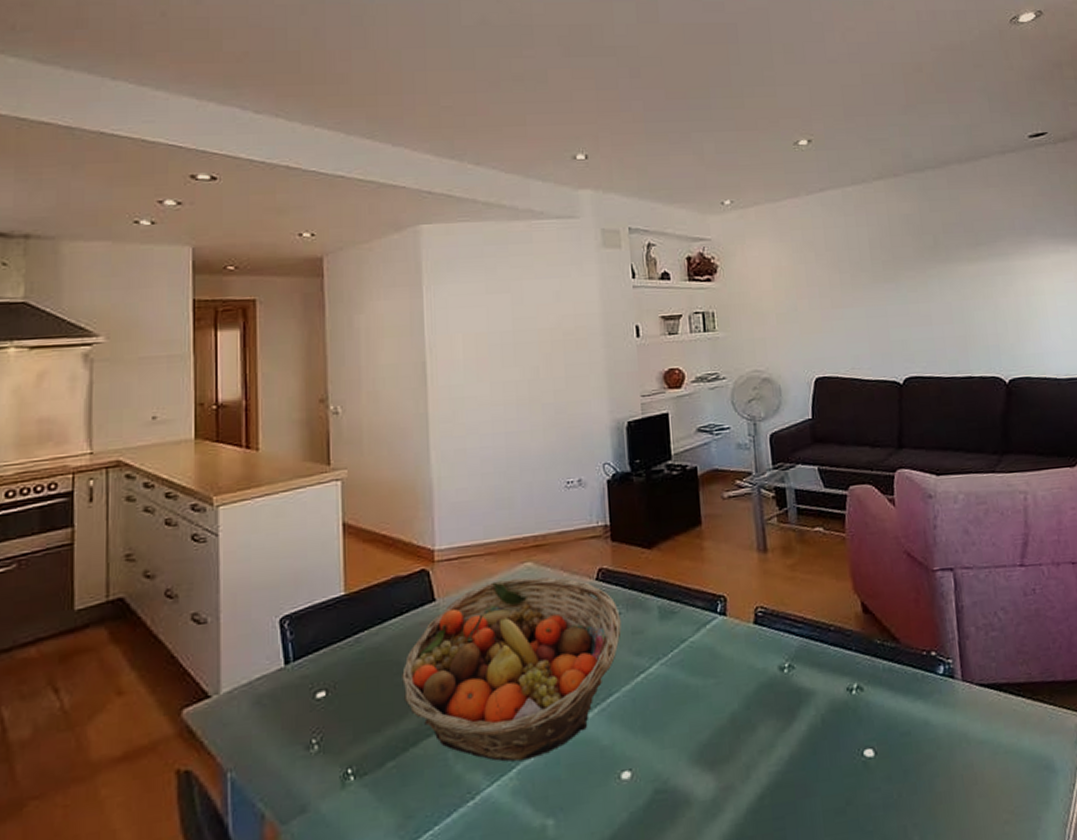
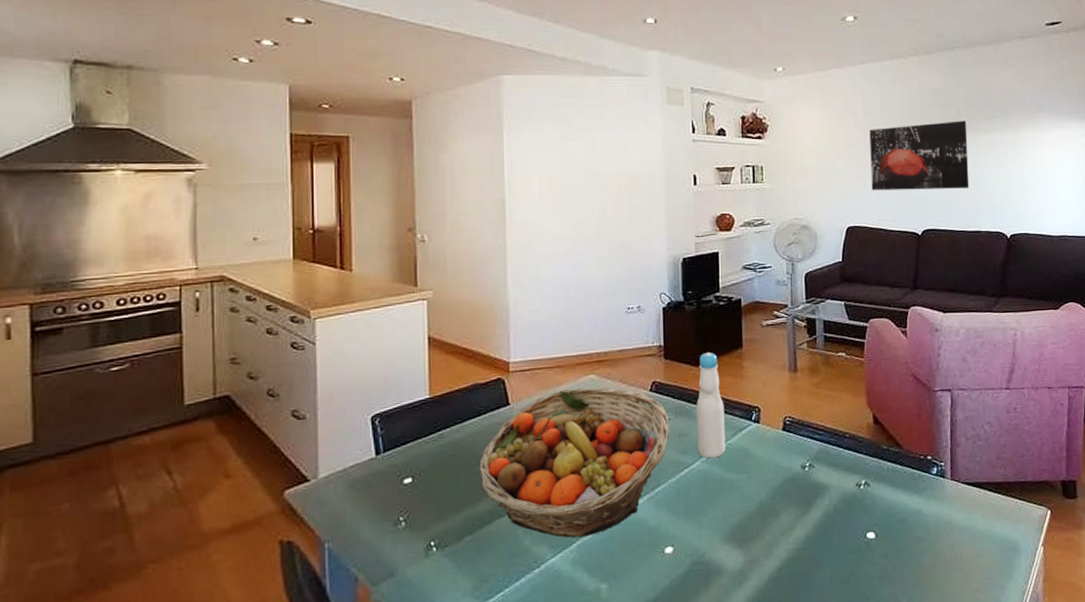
bottle: none [651,531,688,661] -> present [696,352,726,459]
wall art: none [834,249,956,335] -> present [869,121,969,191]

